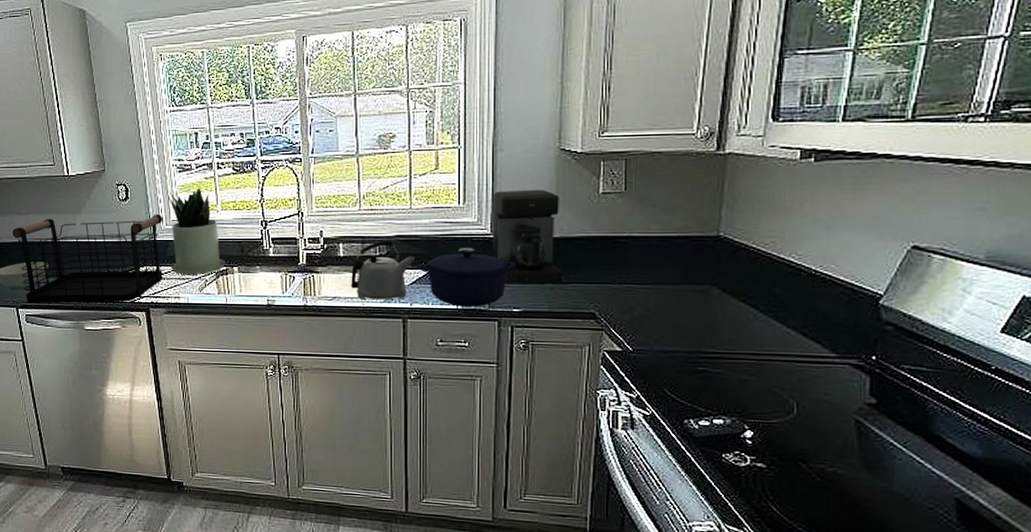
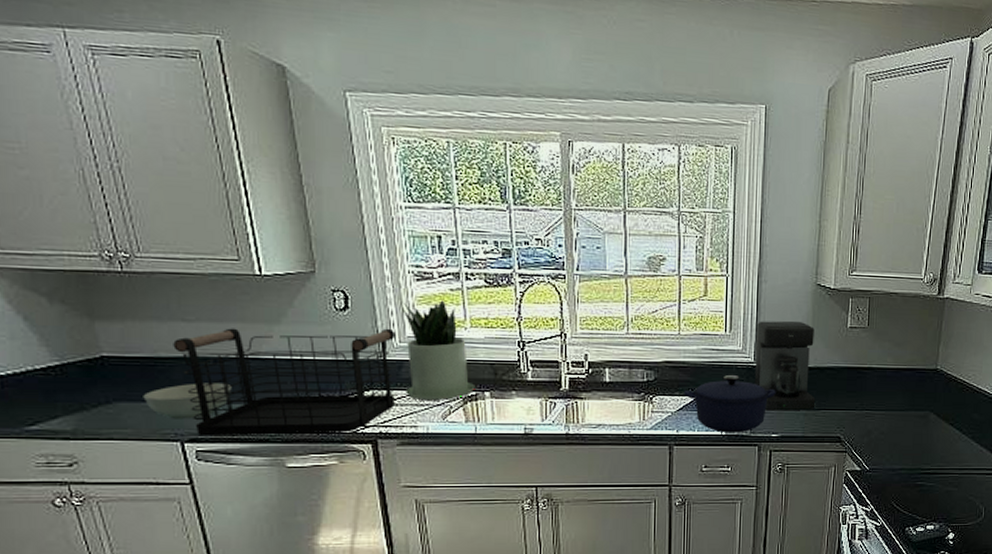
kettle: present [350,238,416,300] -> none [616,364,683,427]

